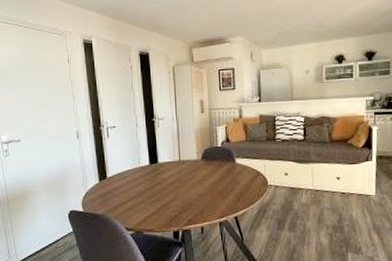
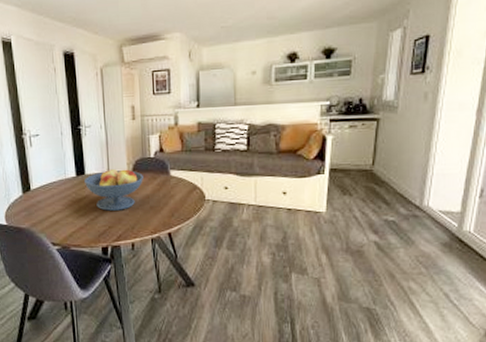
fruit bowl: none [156,157,212,197] -> present [83,168,143,211]

